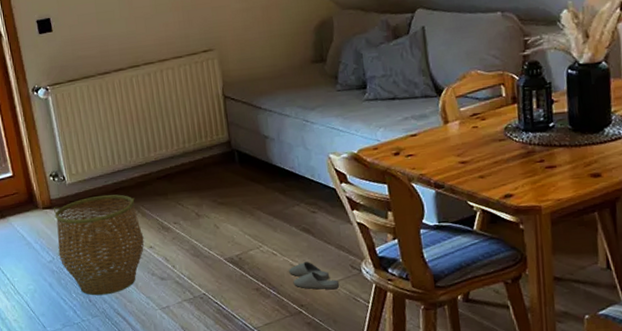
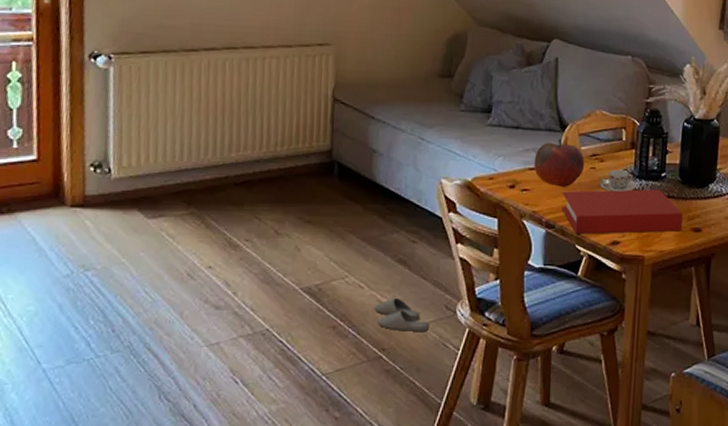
basket: present [53,194,144,296] -> none [81,198,203,325]
fruit: none [414,103,467,149] -> present [534,139,585,187]
book: none [447,139,580,191] -> present [561,189,683,234]
teacup: none [484,125,525,148] -> present [600,169,638,192]

